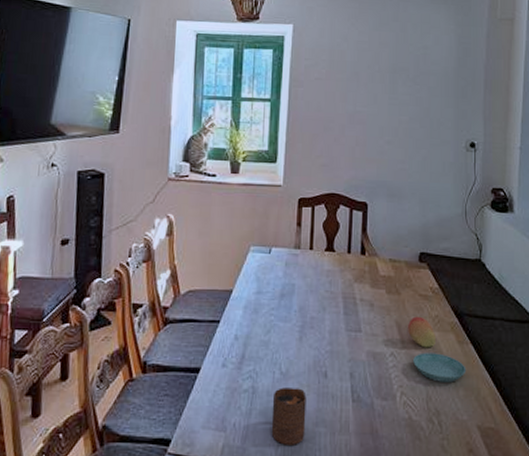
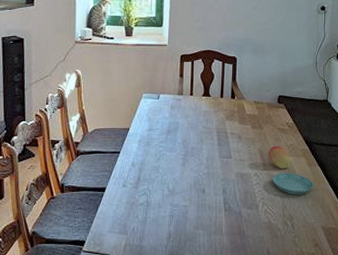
cup: present [271,387,306,445] -> none [162,201,189,244]

